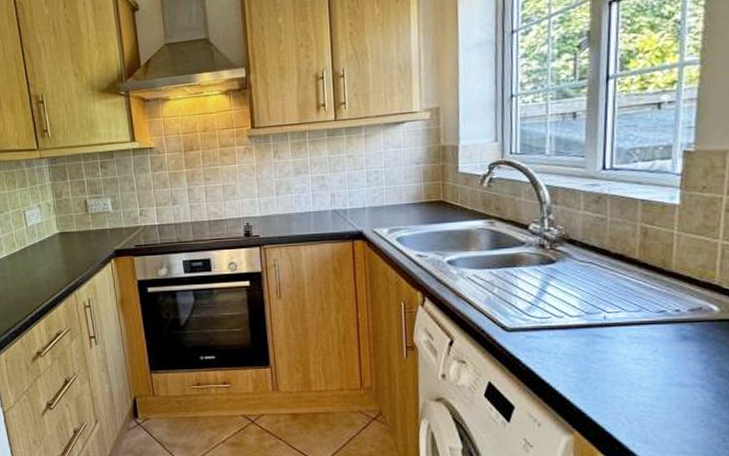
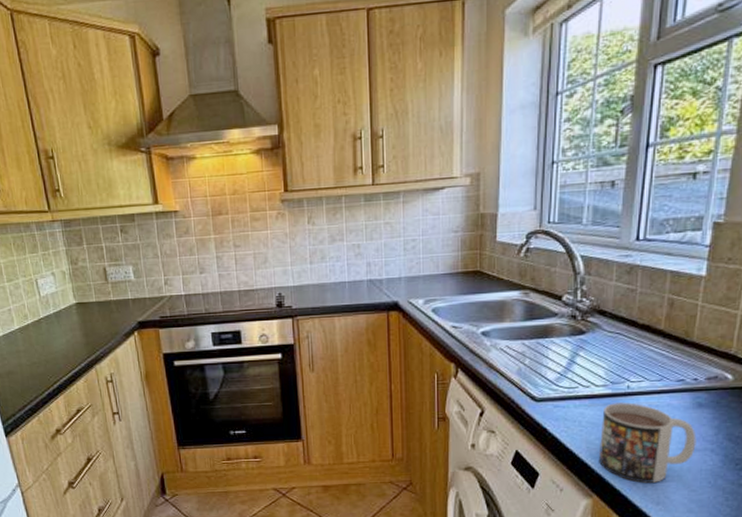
mug: none [578,334,684,420] -> present [599,402,697,483]

